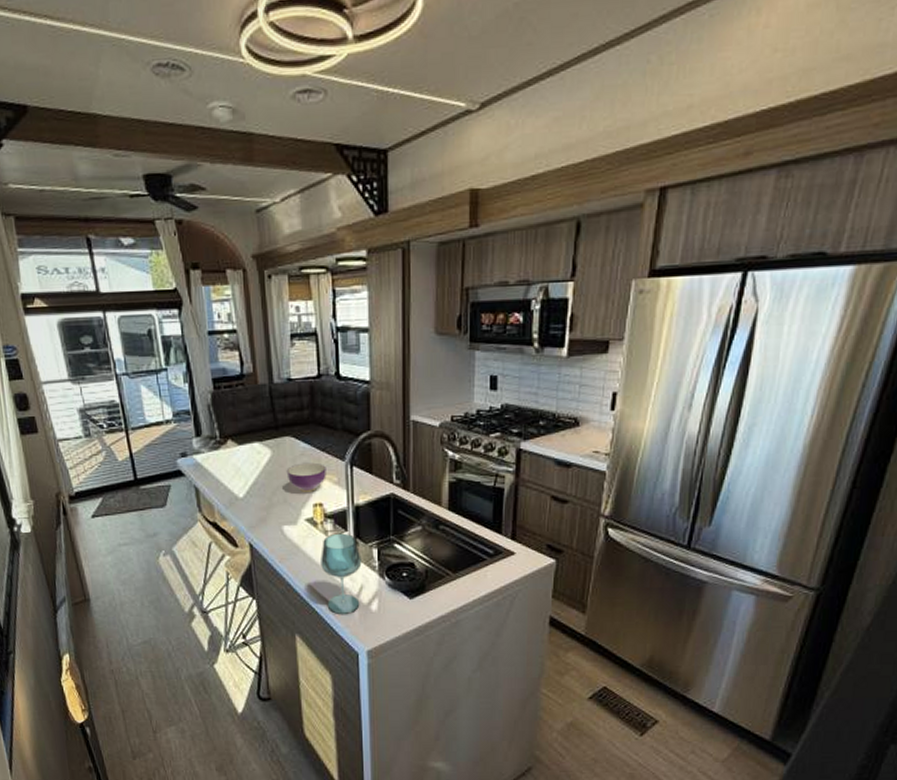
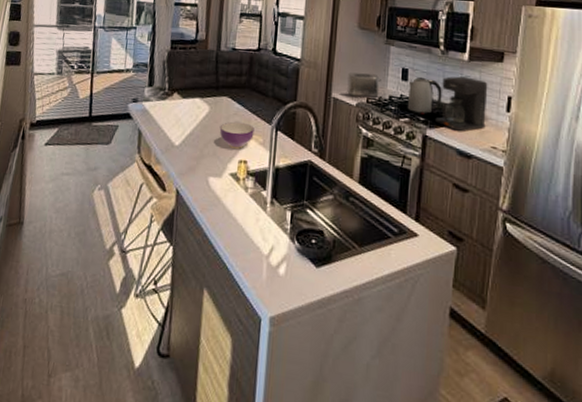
wine glass: present [319,533,362,614] -> none [236,191,276,274]
toaster: none [428,386,466,418] -> present [347,72,381,99]
kettle: none [497,383,537,428] -> present [407,76,442,116]
coffee maker: none [530,376,590,440] -> present [435,76,488,132]

